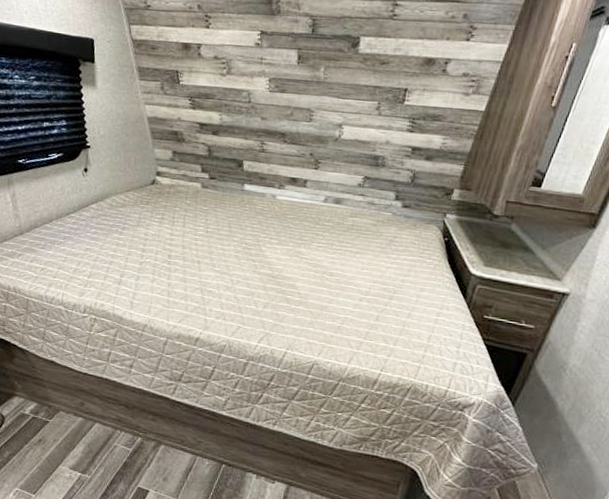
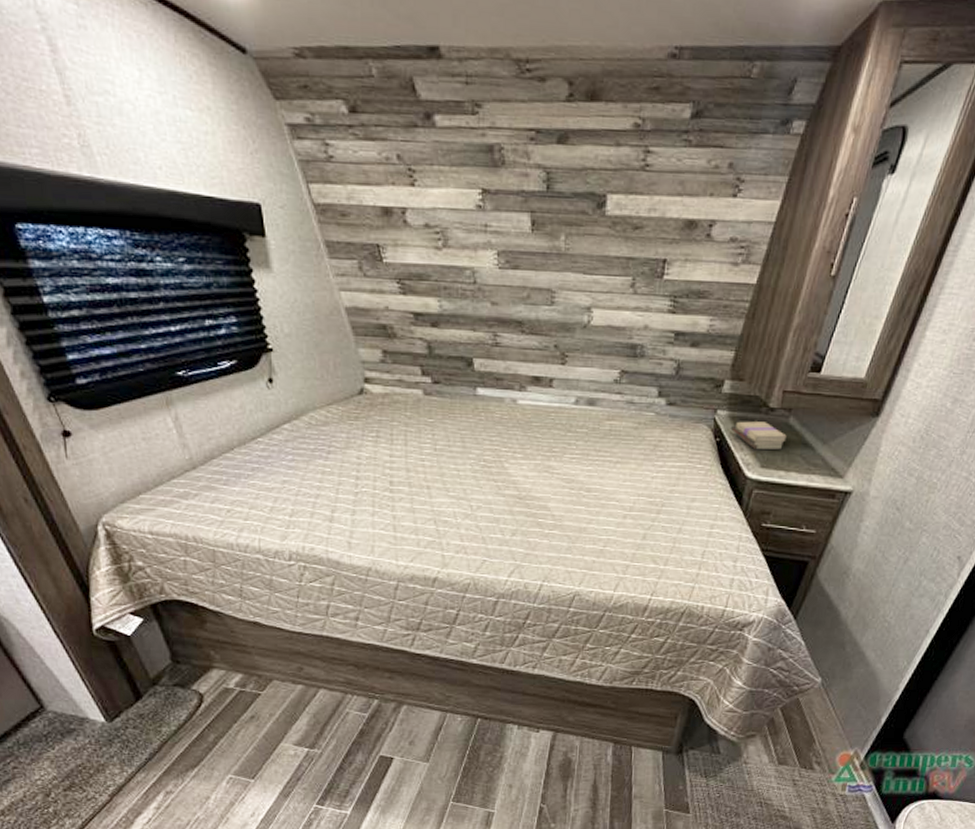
books: none [457,224,509,252] -> present [730,421,787,451]

